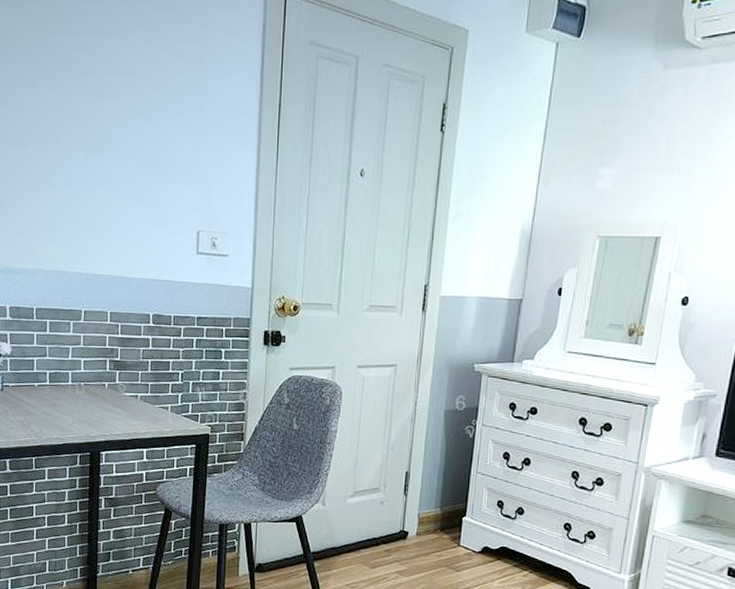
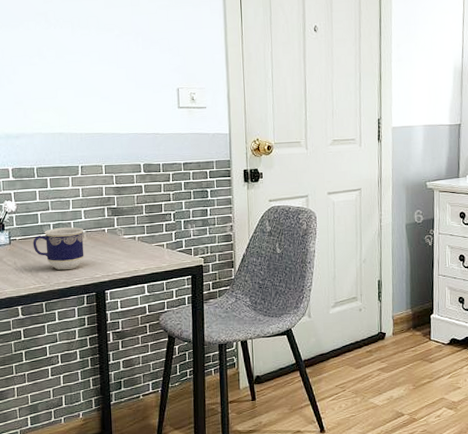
cup: none [26,377,82,425] -> present [33,227,84,271]

